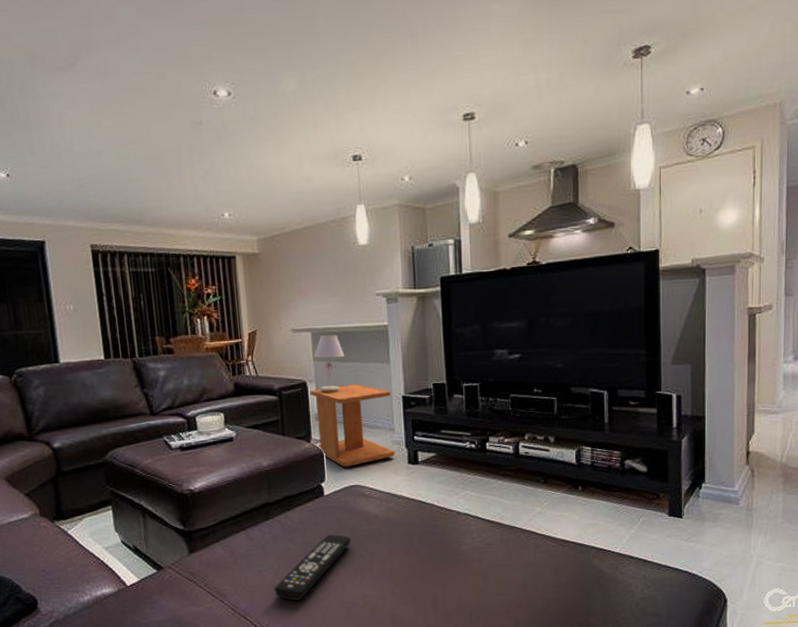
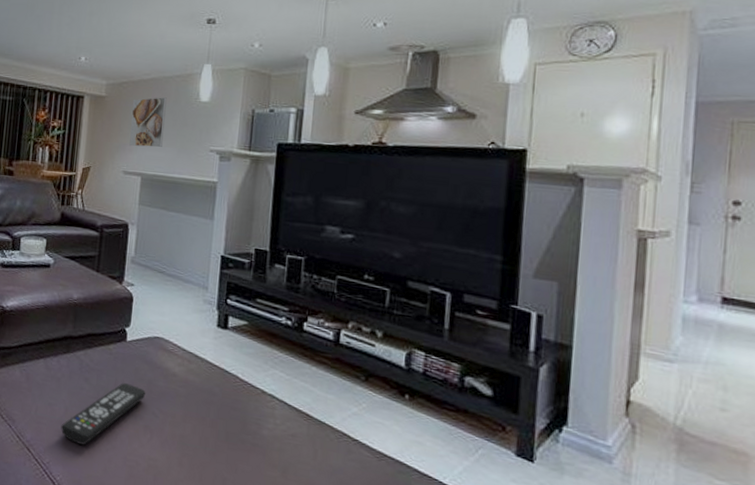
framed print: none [290,246,328,303] -> present [129,97,167,148]
side table: present [310,383,395,467] -> none [127,232,210,317]
table lamp: present [313,335,345,392] -> none [139,181,170,239]

